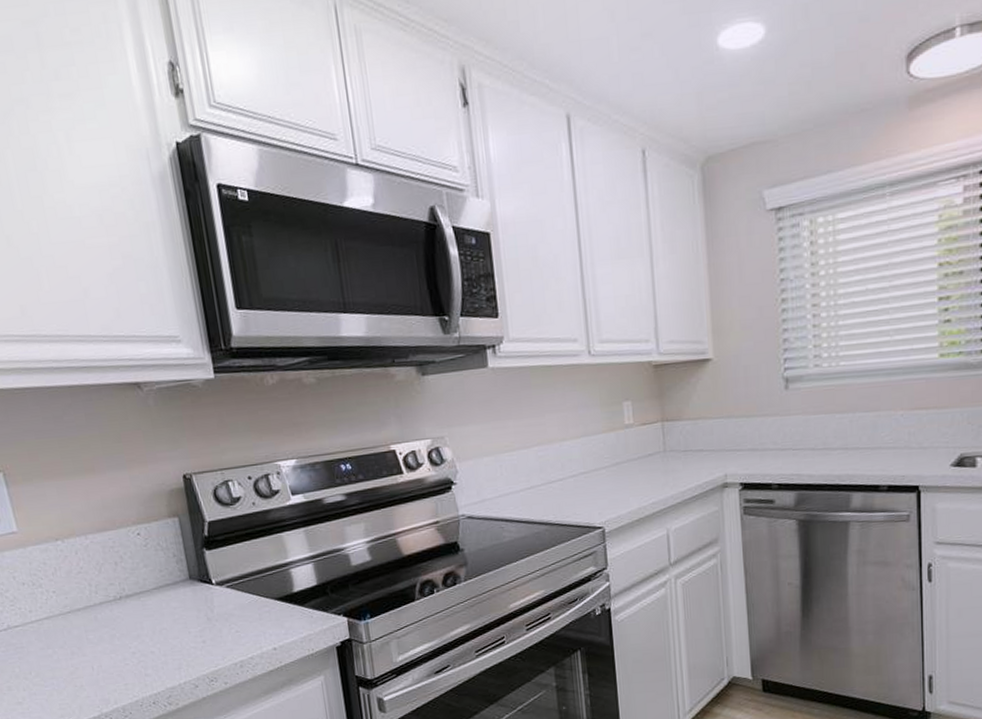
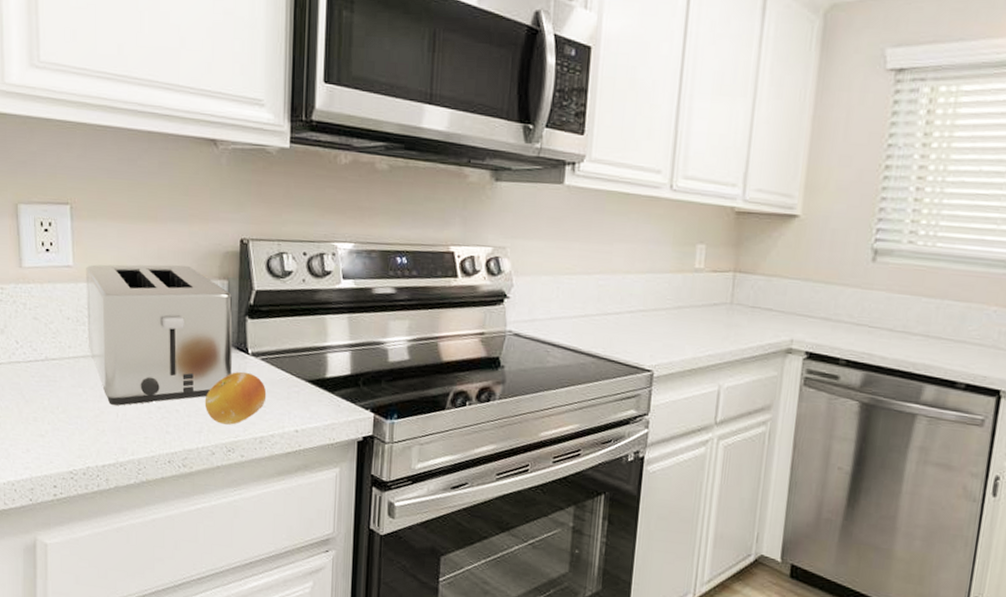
toaster: none [31,510,200,659] -> present [86,264,233,406]
fruit: none [177,602,239,657] -> present [204,371,267,425]

